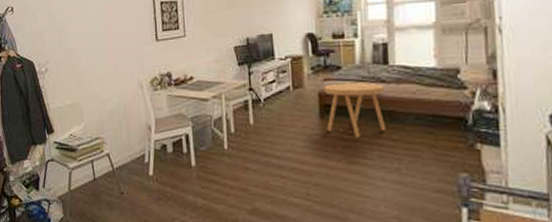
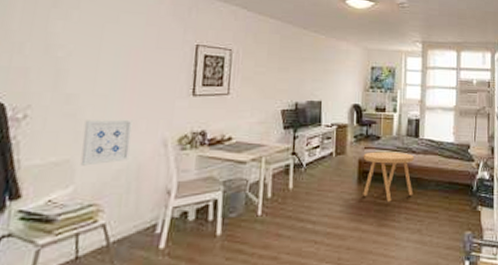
wall art: none [83,66,117,107] -> present [80,119,133,166]

